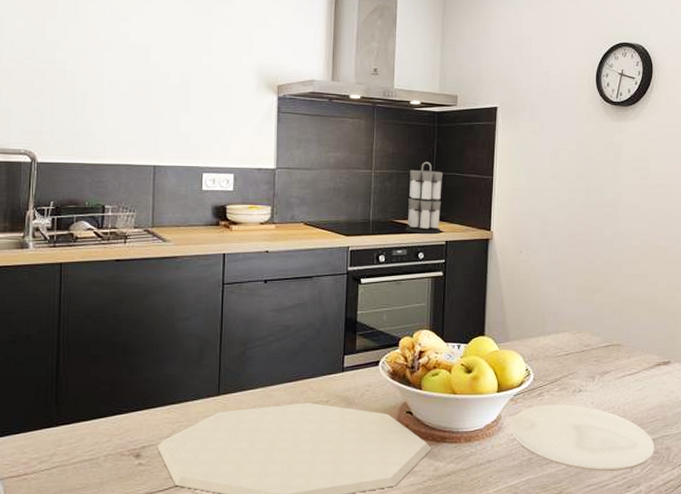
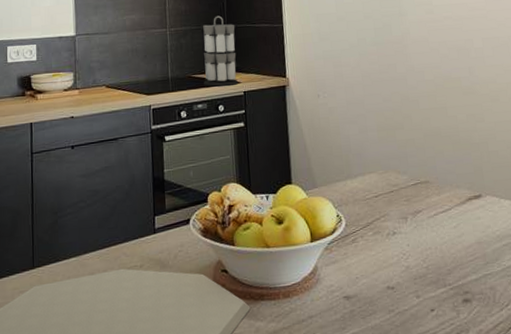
plate: present [509,404,655,472] -> none [327,248,479,319]

